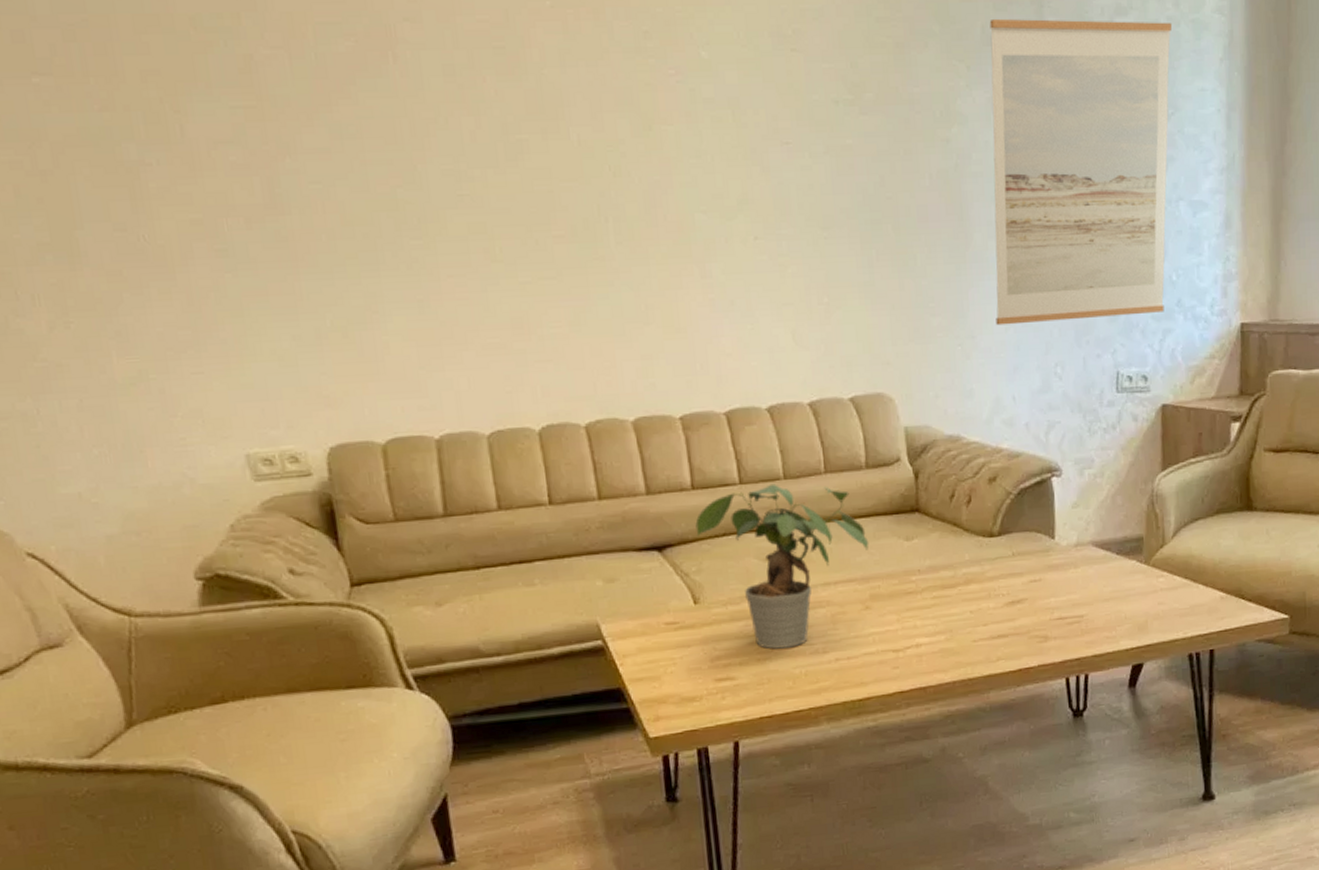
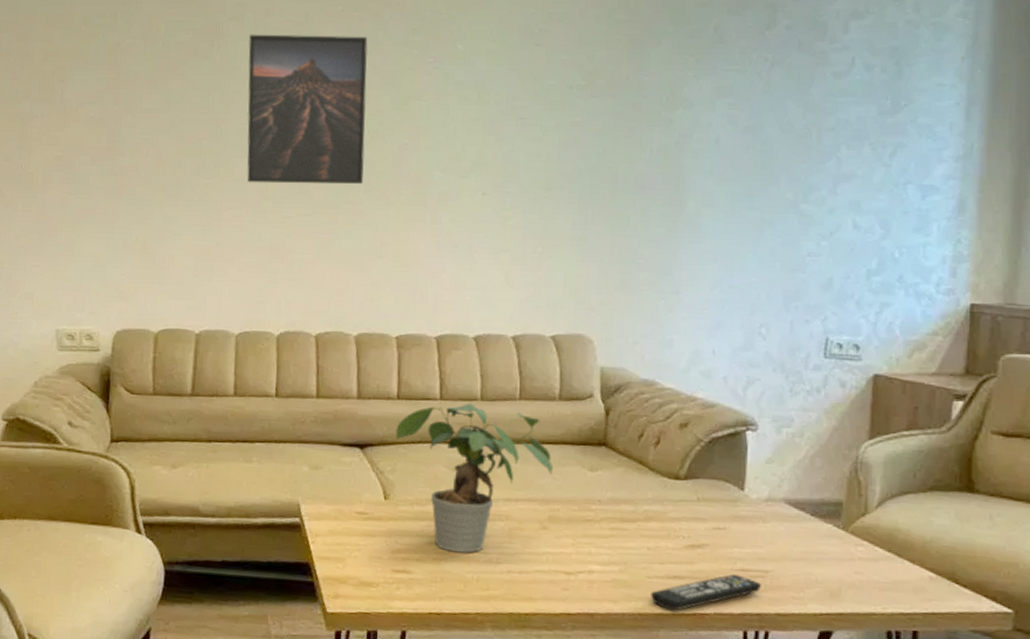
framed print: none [434,40,612,242] -> present [247,34,368,184]
remote control: none [978,624,1079,671] -> present [651,574,762,611]
wall art: present [989,18,1173,326] -> none [702,21,911,287]

